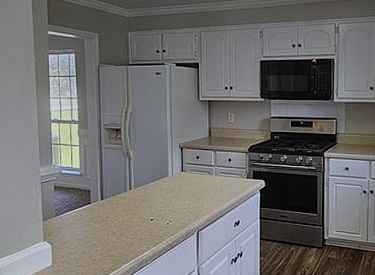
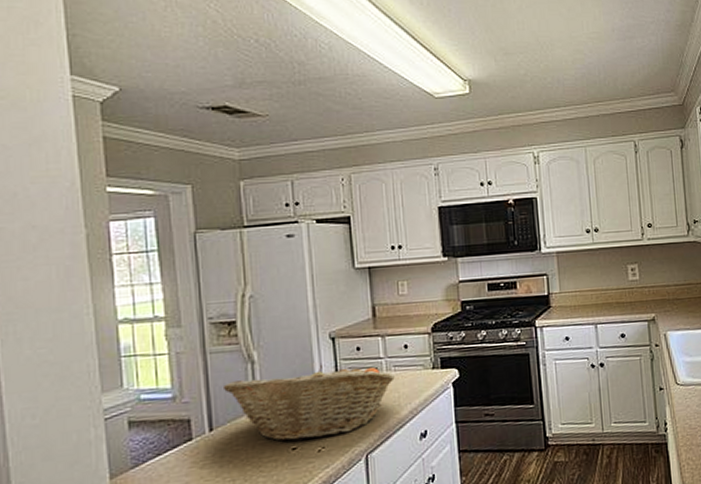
fruit basket: none [111,165,222,215] -> present [224,364,396,442]

